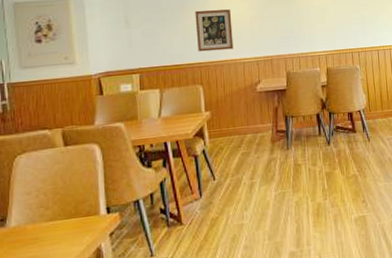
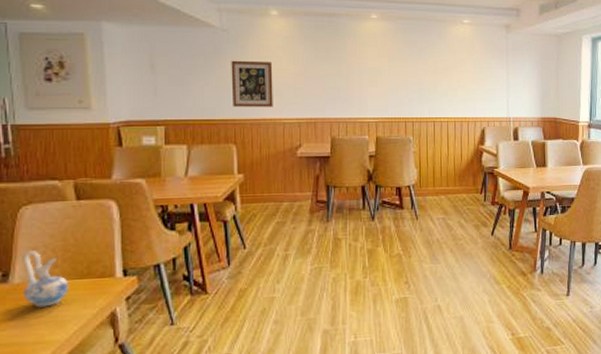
ceramic pitcher: none [18,195,58,248] -> present [22,251,68,308]

